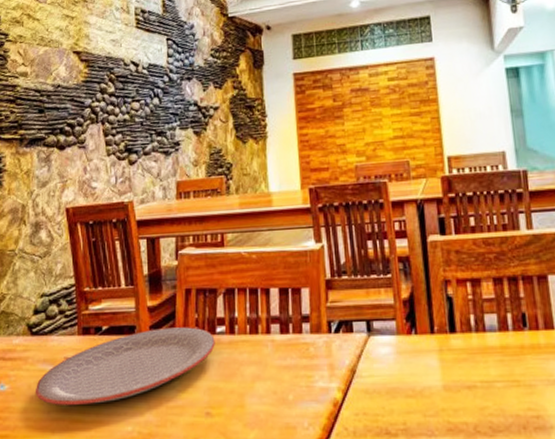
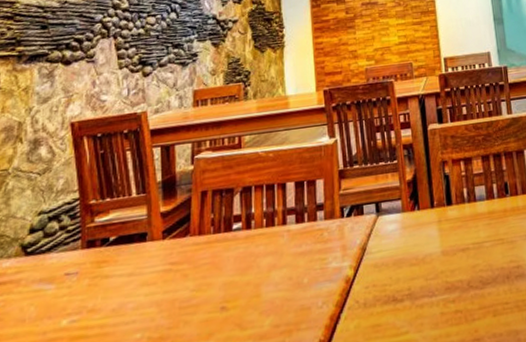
plate: present [35,327,215,406] -> none [28,227,231,325]

